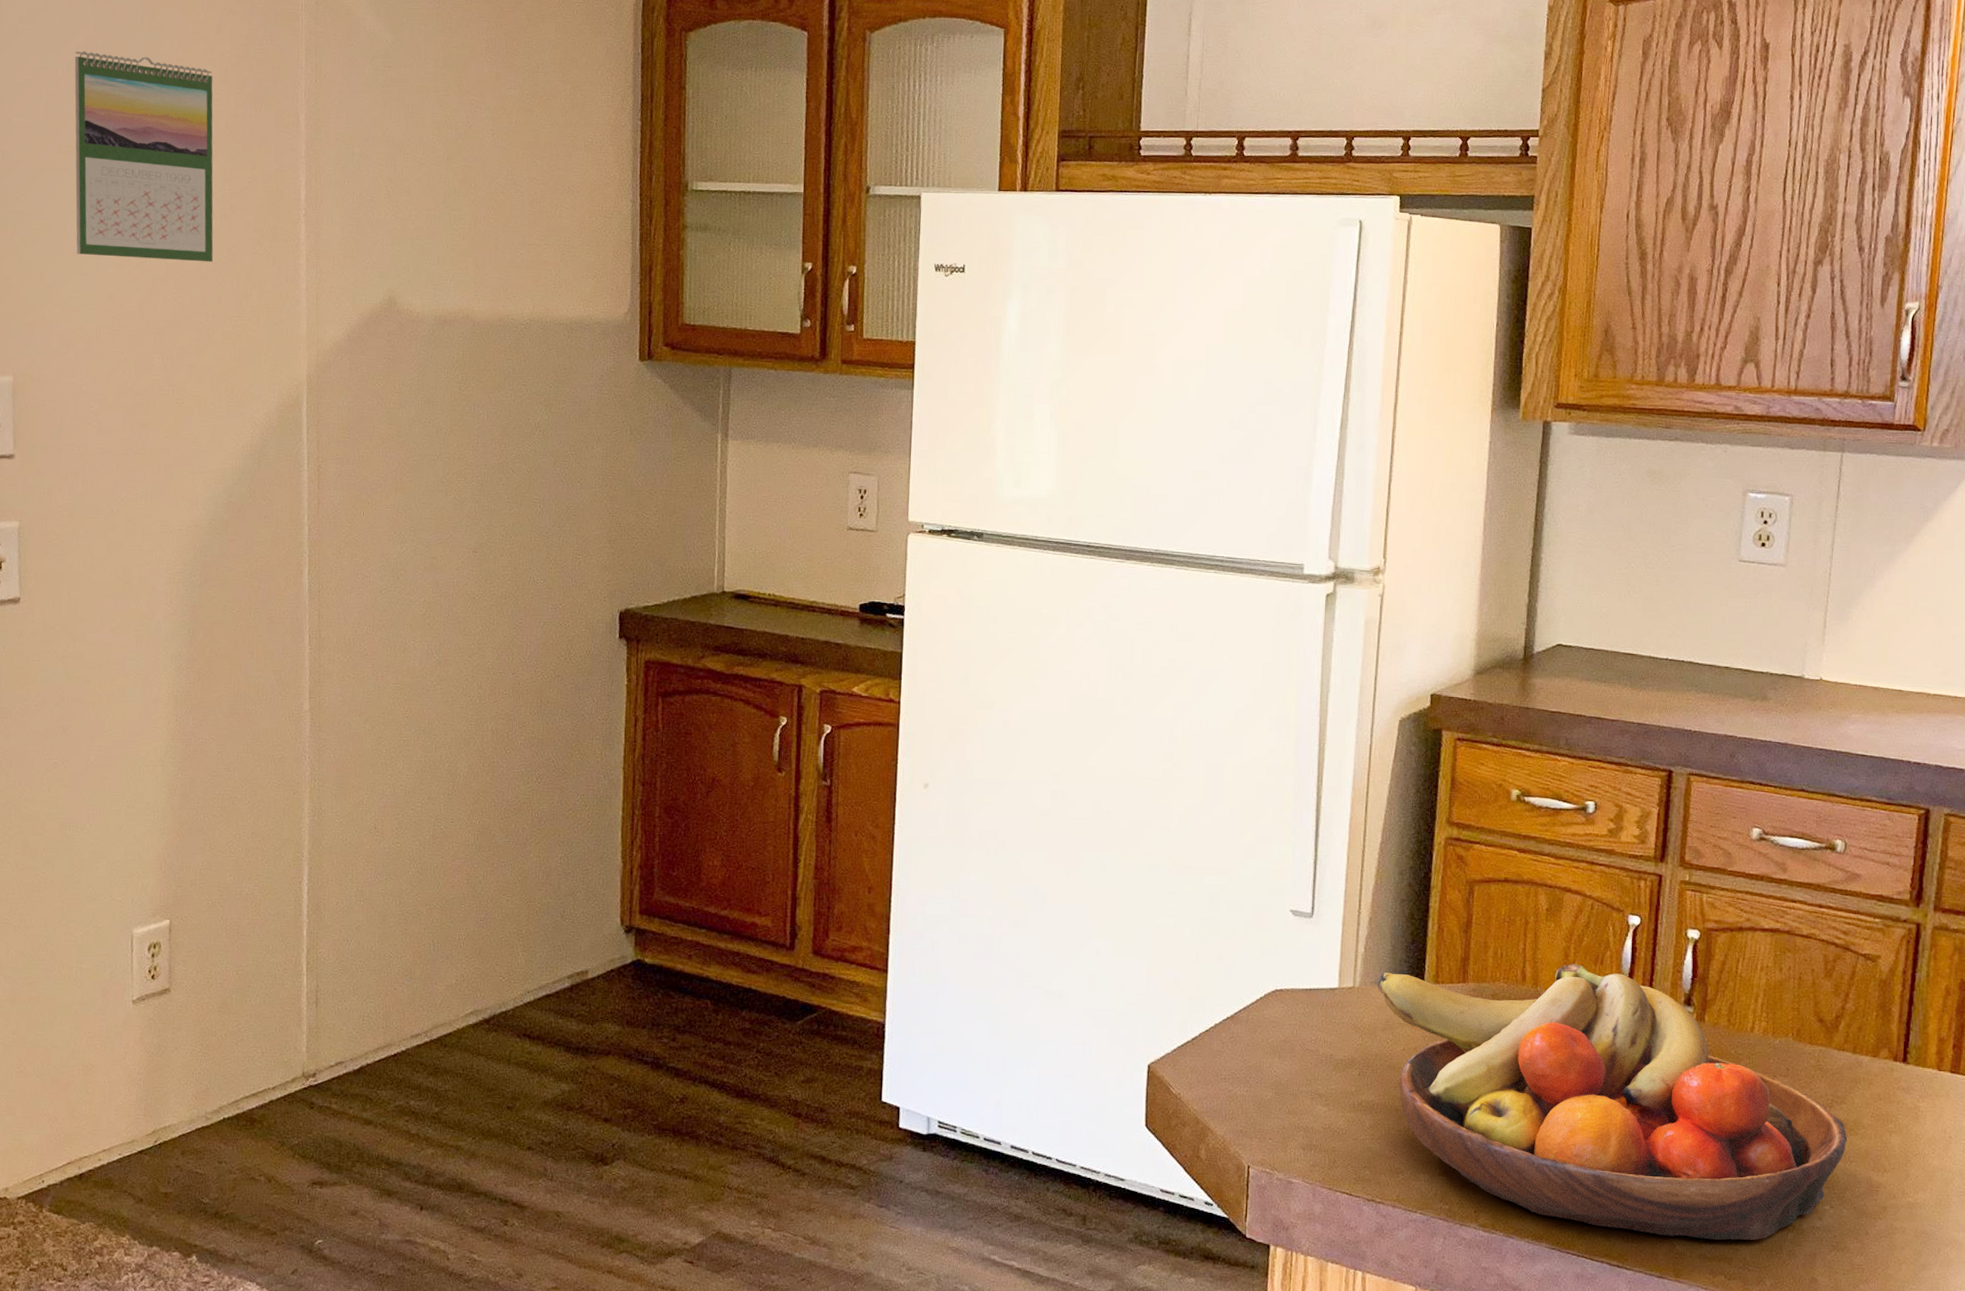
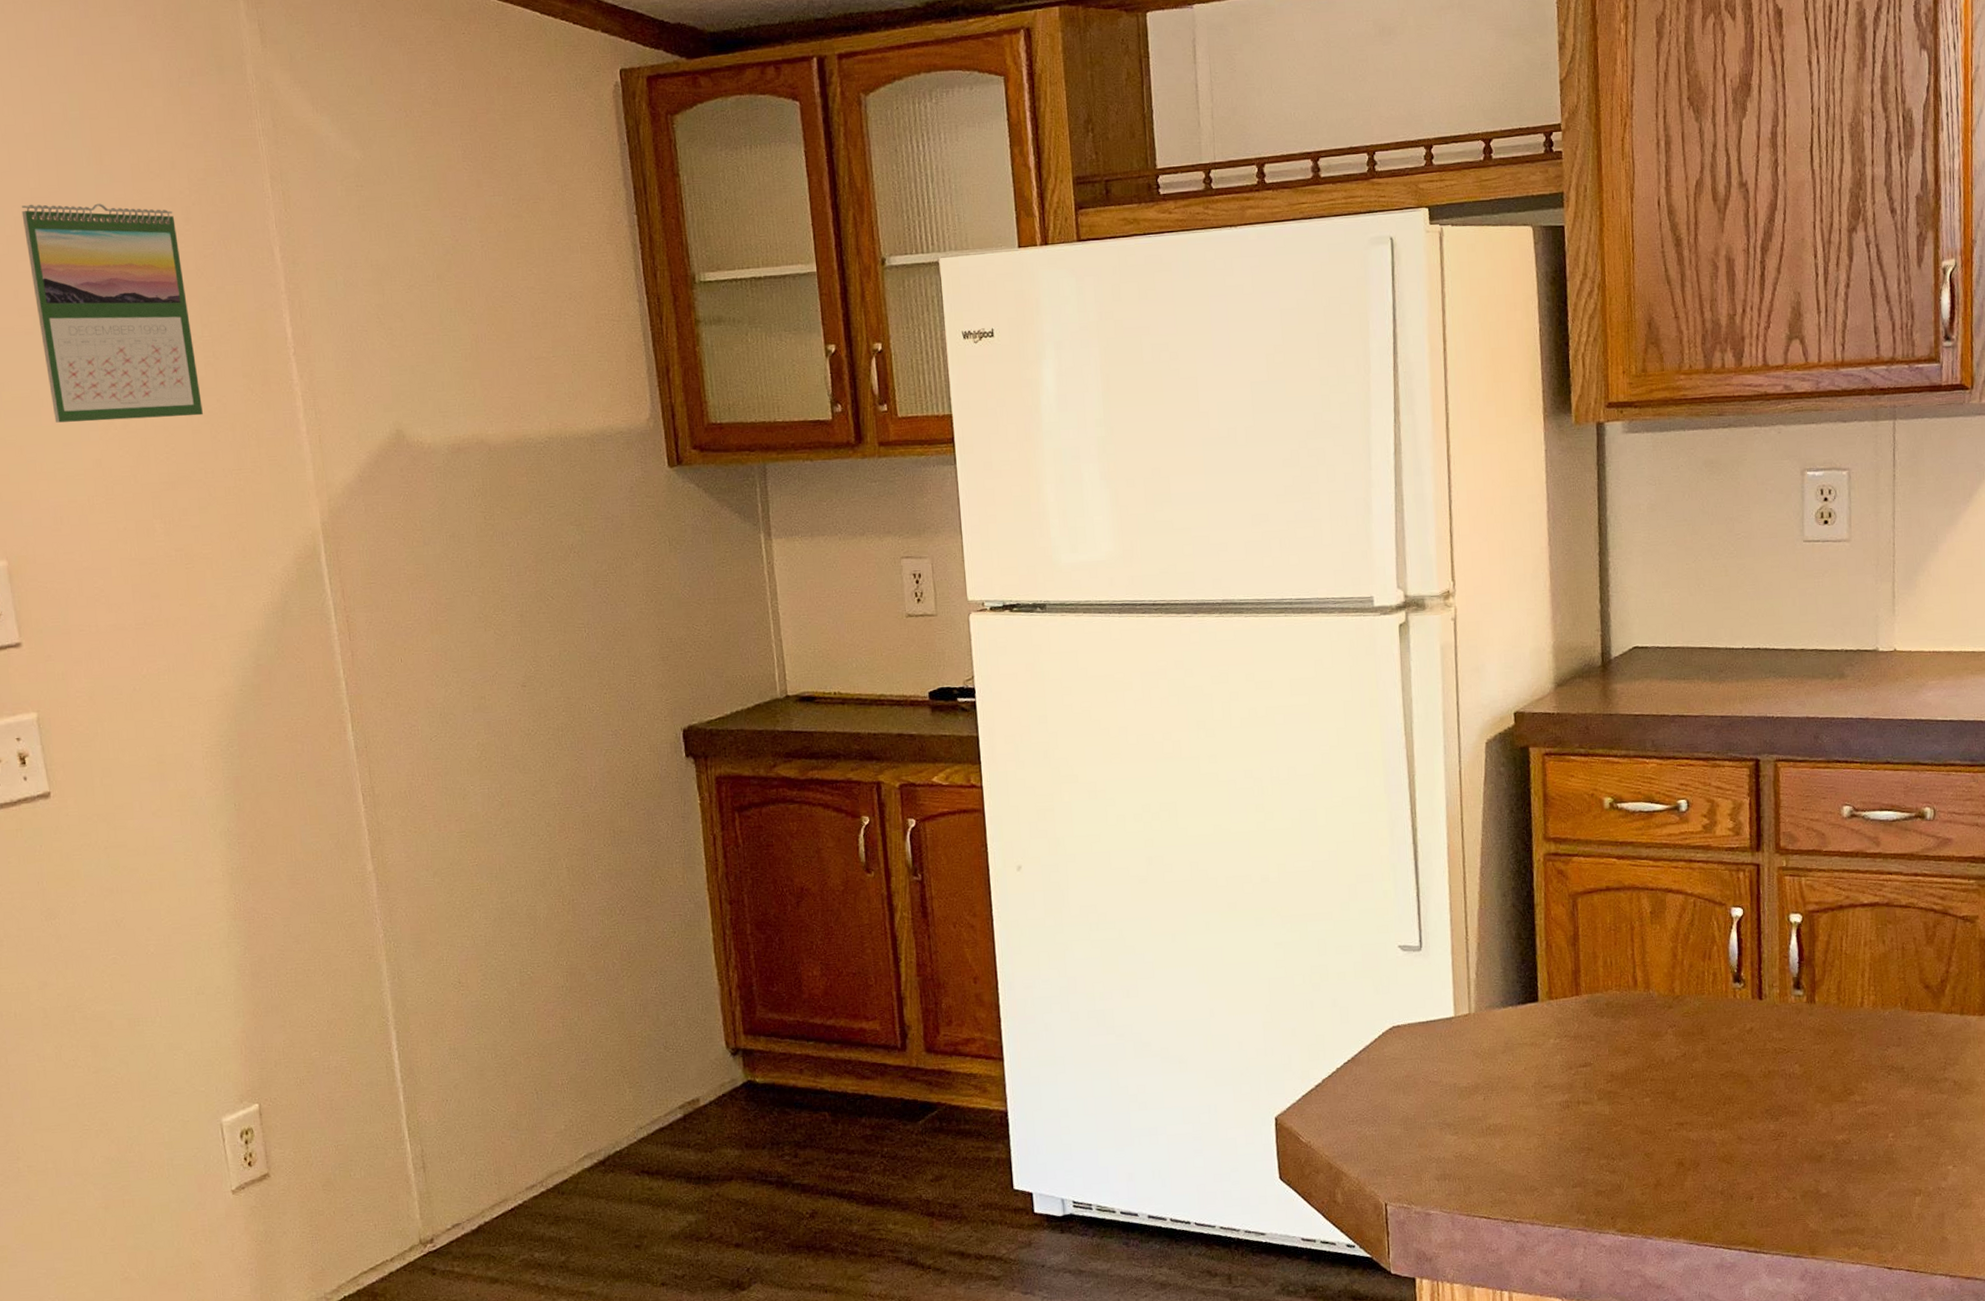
fruit bowl: present [1377,964,1848,1241] -> none [1492,962,1964,1217]

